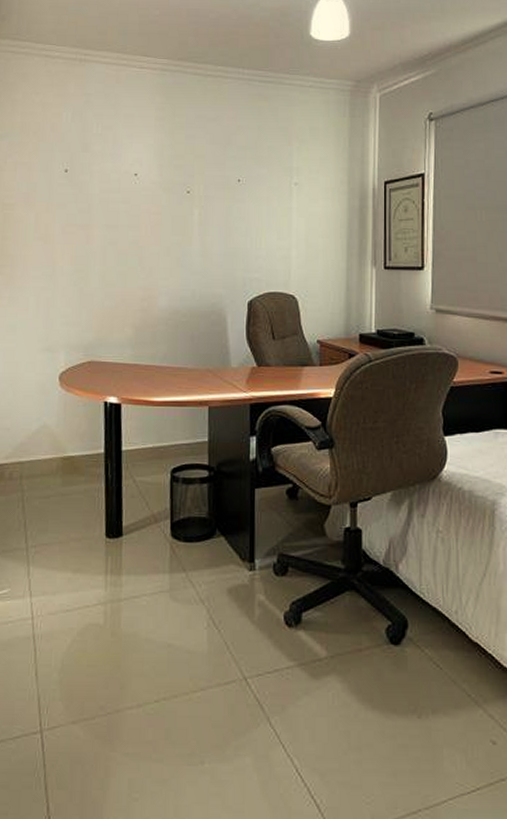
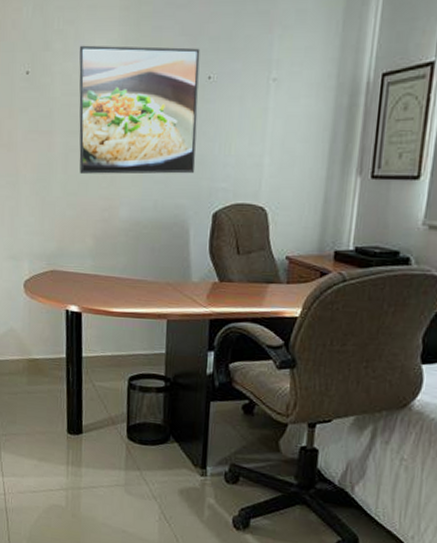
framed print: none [117,148,230,266] -> present [79,45,200,174]

